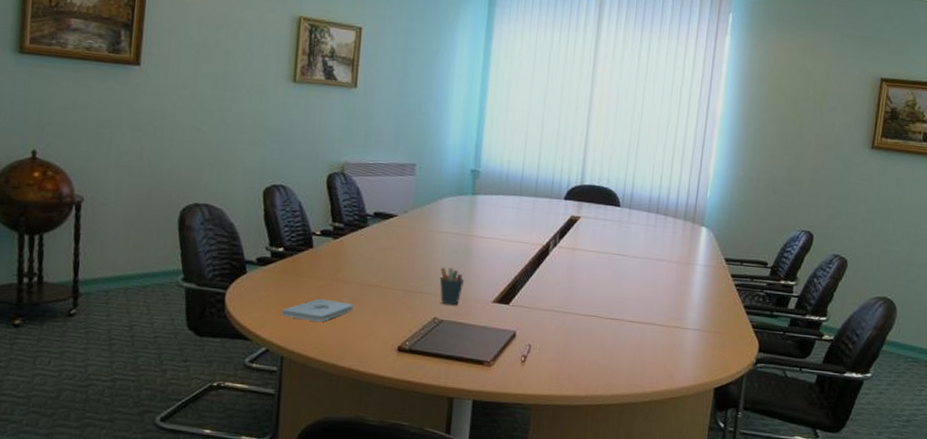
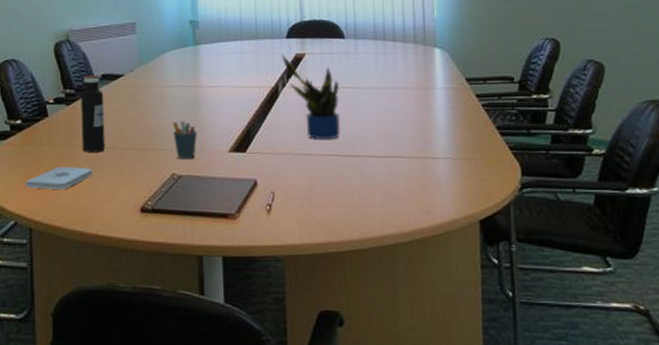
water bottle: none [345,211,374,289] -> present [80,75,106,153]
potted plant: none [557,215,609,302] -> present [281,54,341,140]

